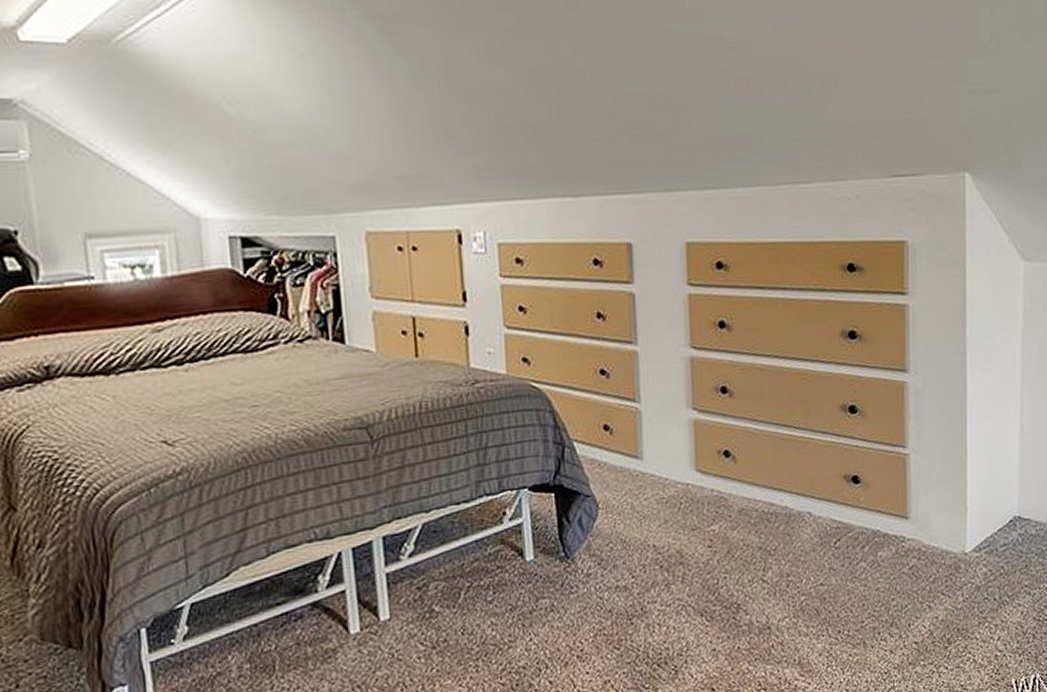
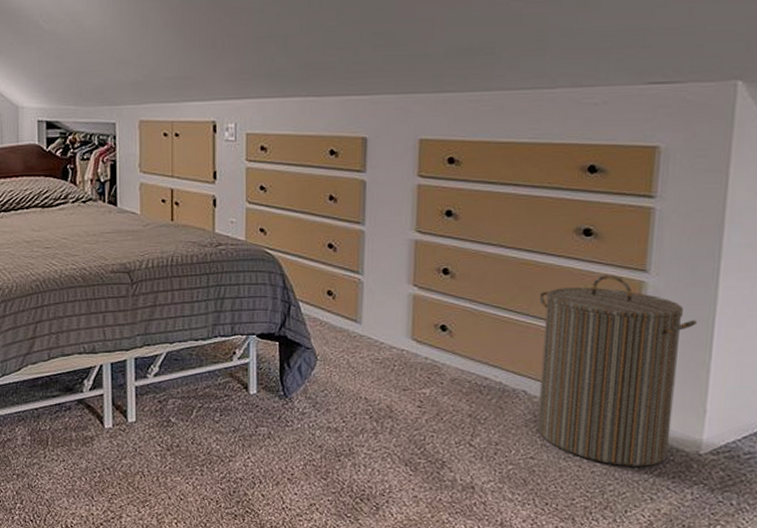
laundry hamper: none [815,378,952,578] -> present [537,275,697,467]

